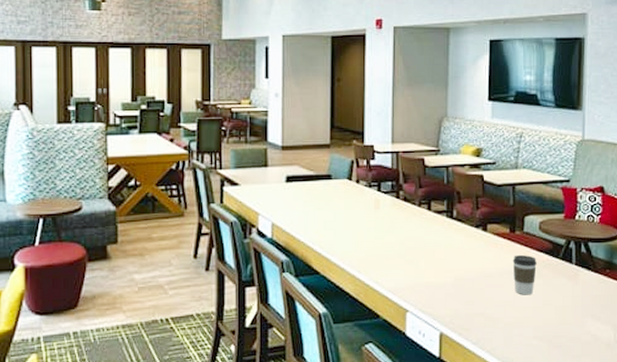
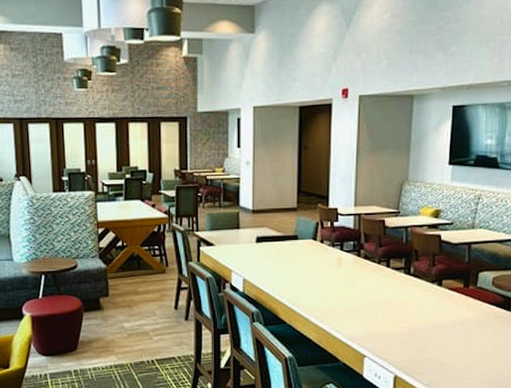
coffee cup: present [512,254,537,295] -> none [465,307,488,344]

